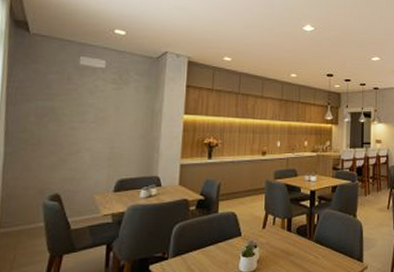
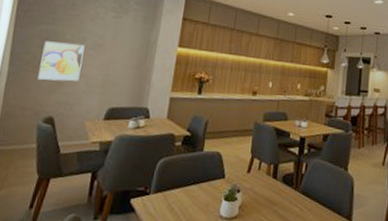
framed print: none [38,118,86,157] -> present [38,41,85,81]

